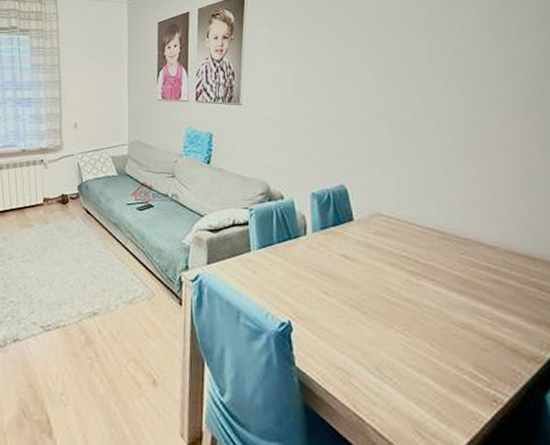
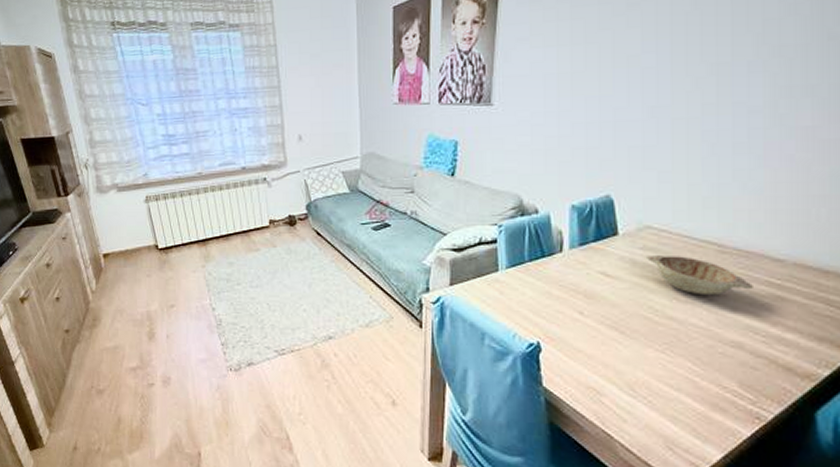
decorative bowl: none [378,239,474,279] -> present [645,254,753,296]

